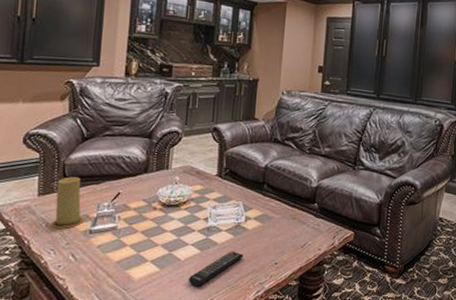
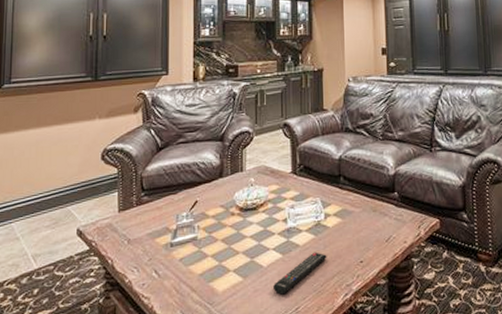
candle: present [51,177,84,228] -> none [133,189,164,244]

